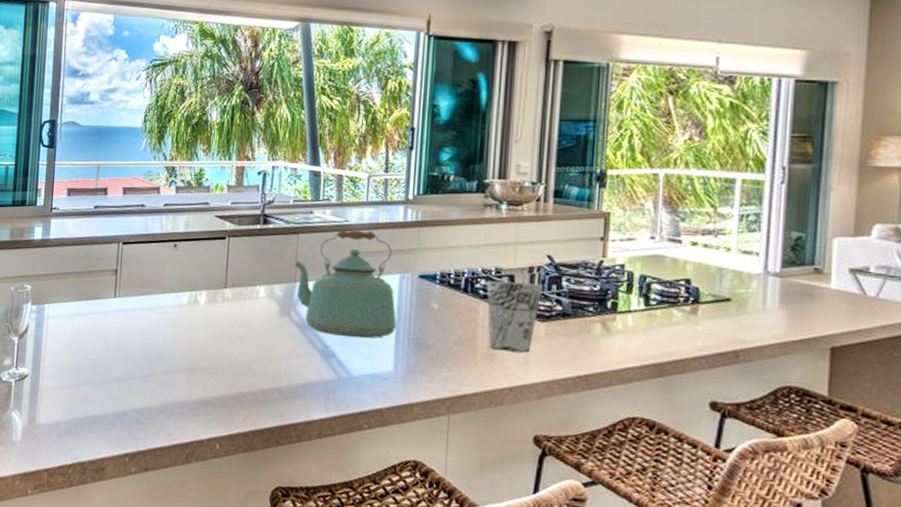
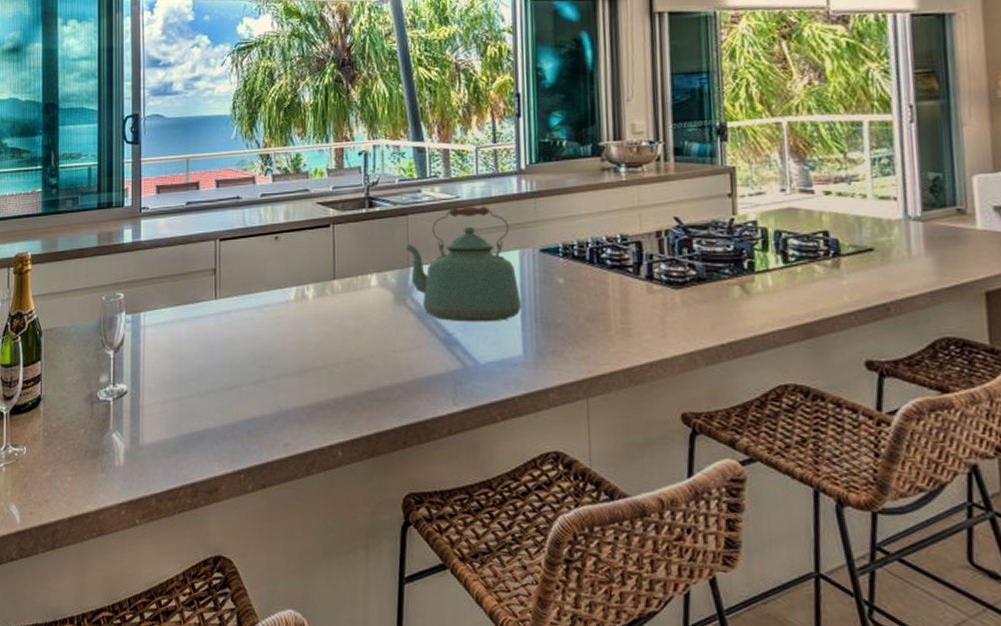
cup: present [486,281,543,353] -> none [613,248,673,324]

